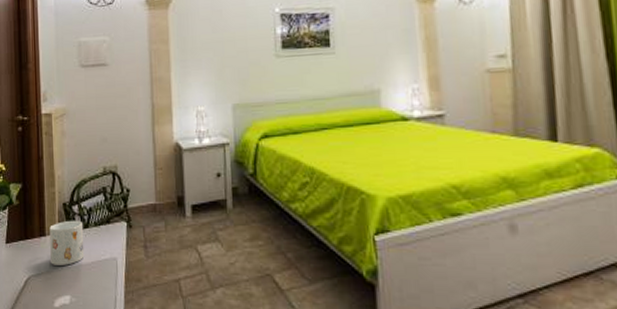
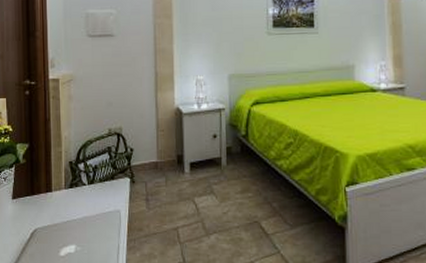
mug: present [50,220,85,265] -> none [56,177,90,218]

